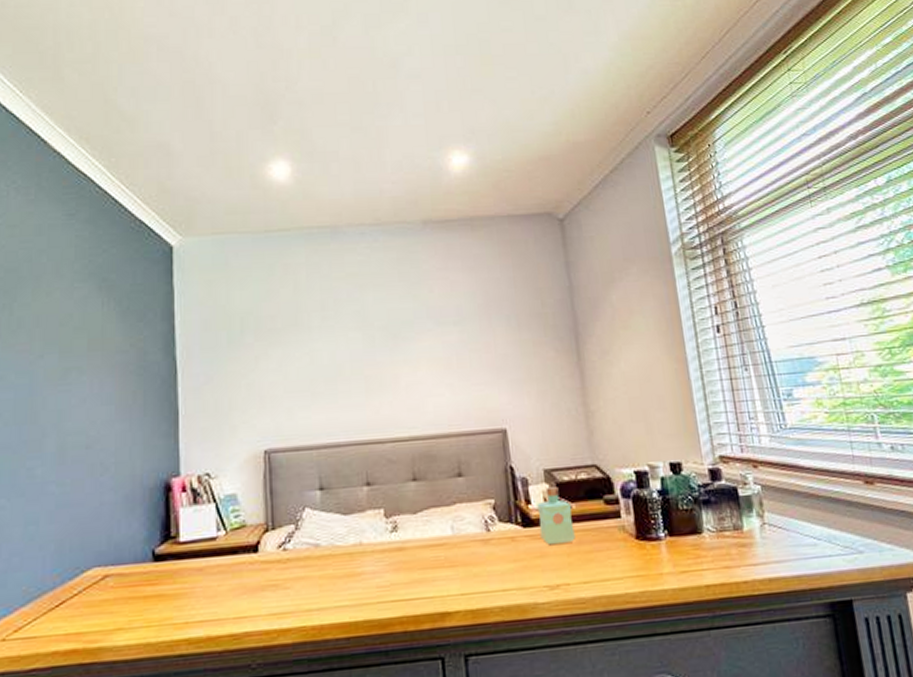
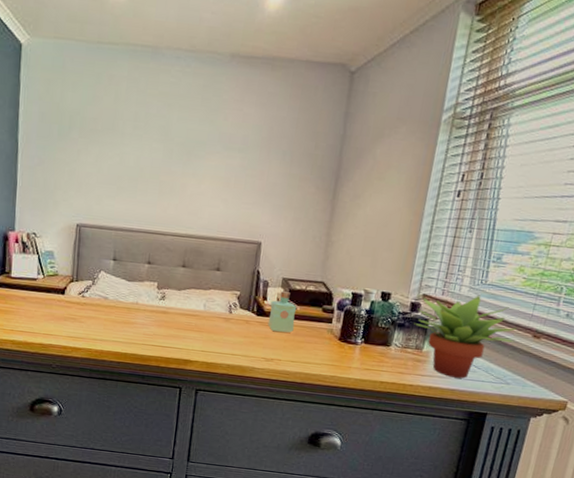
succulent plant: none [719,443,847,559] -> present [414,295,517,379]

